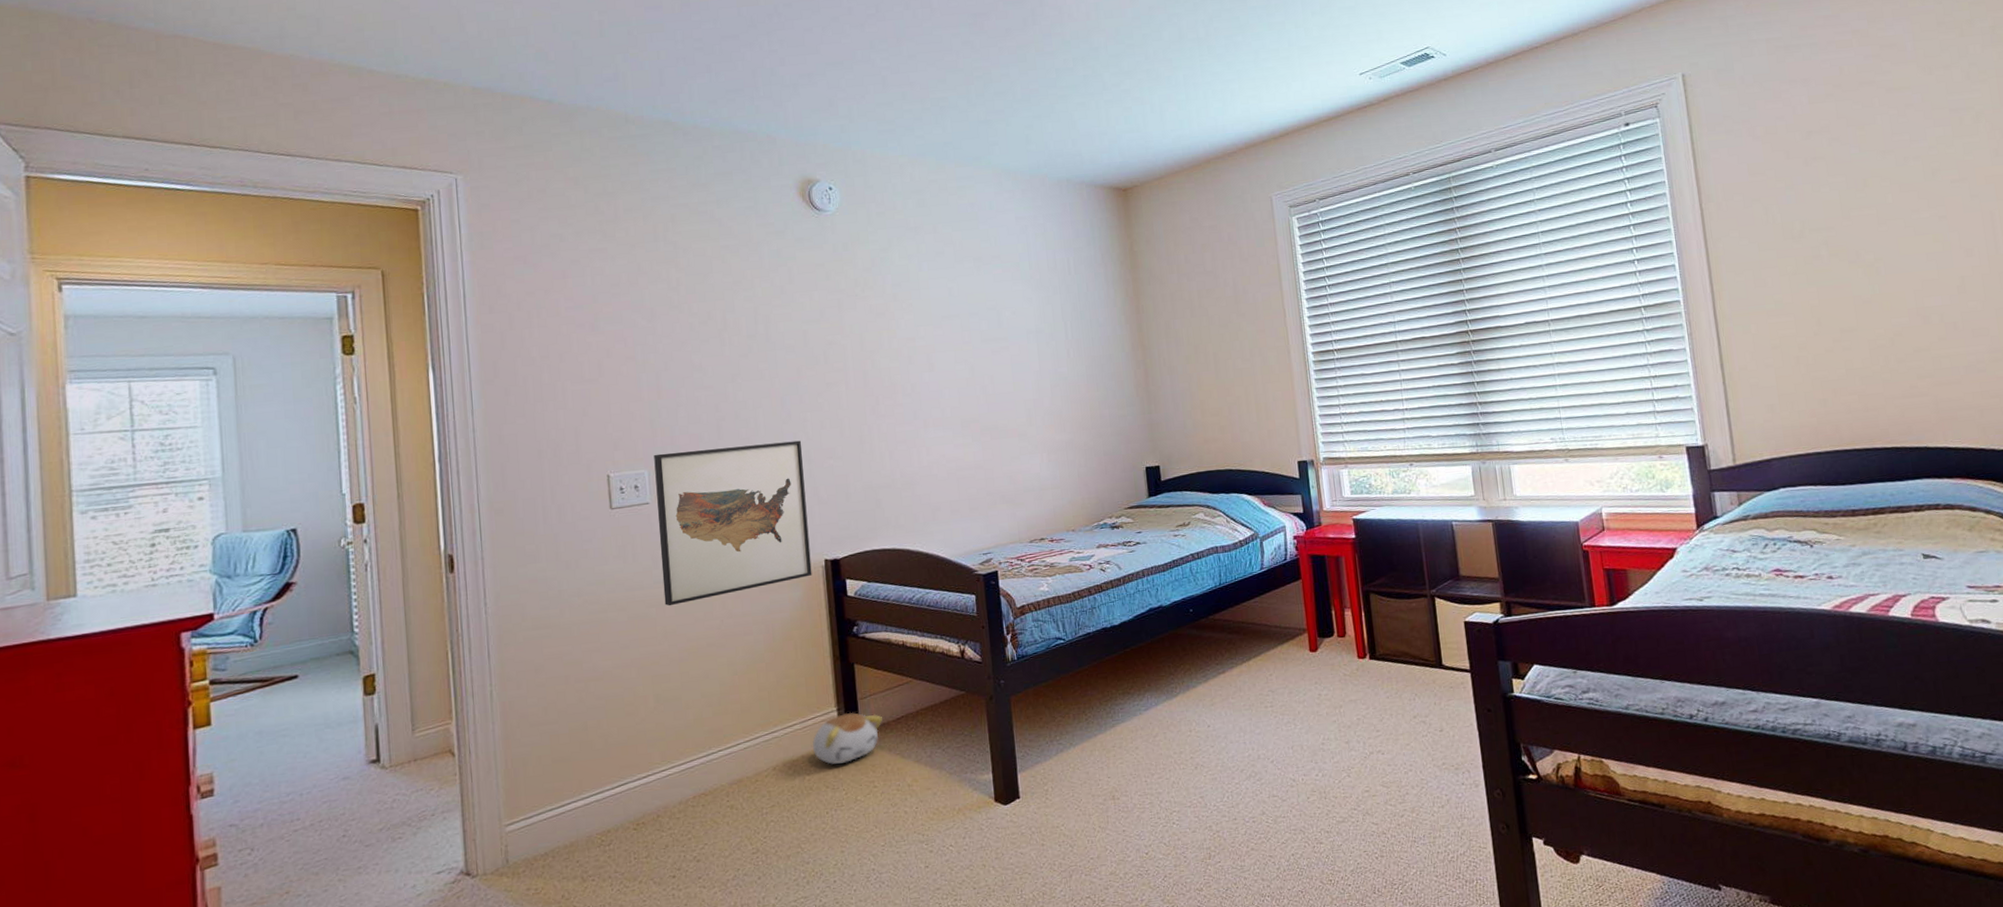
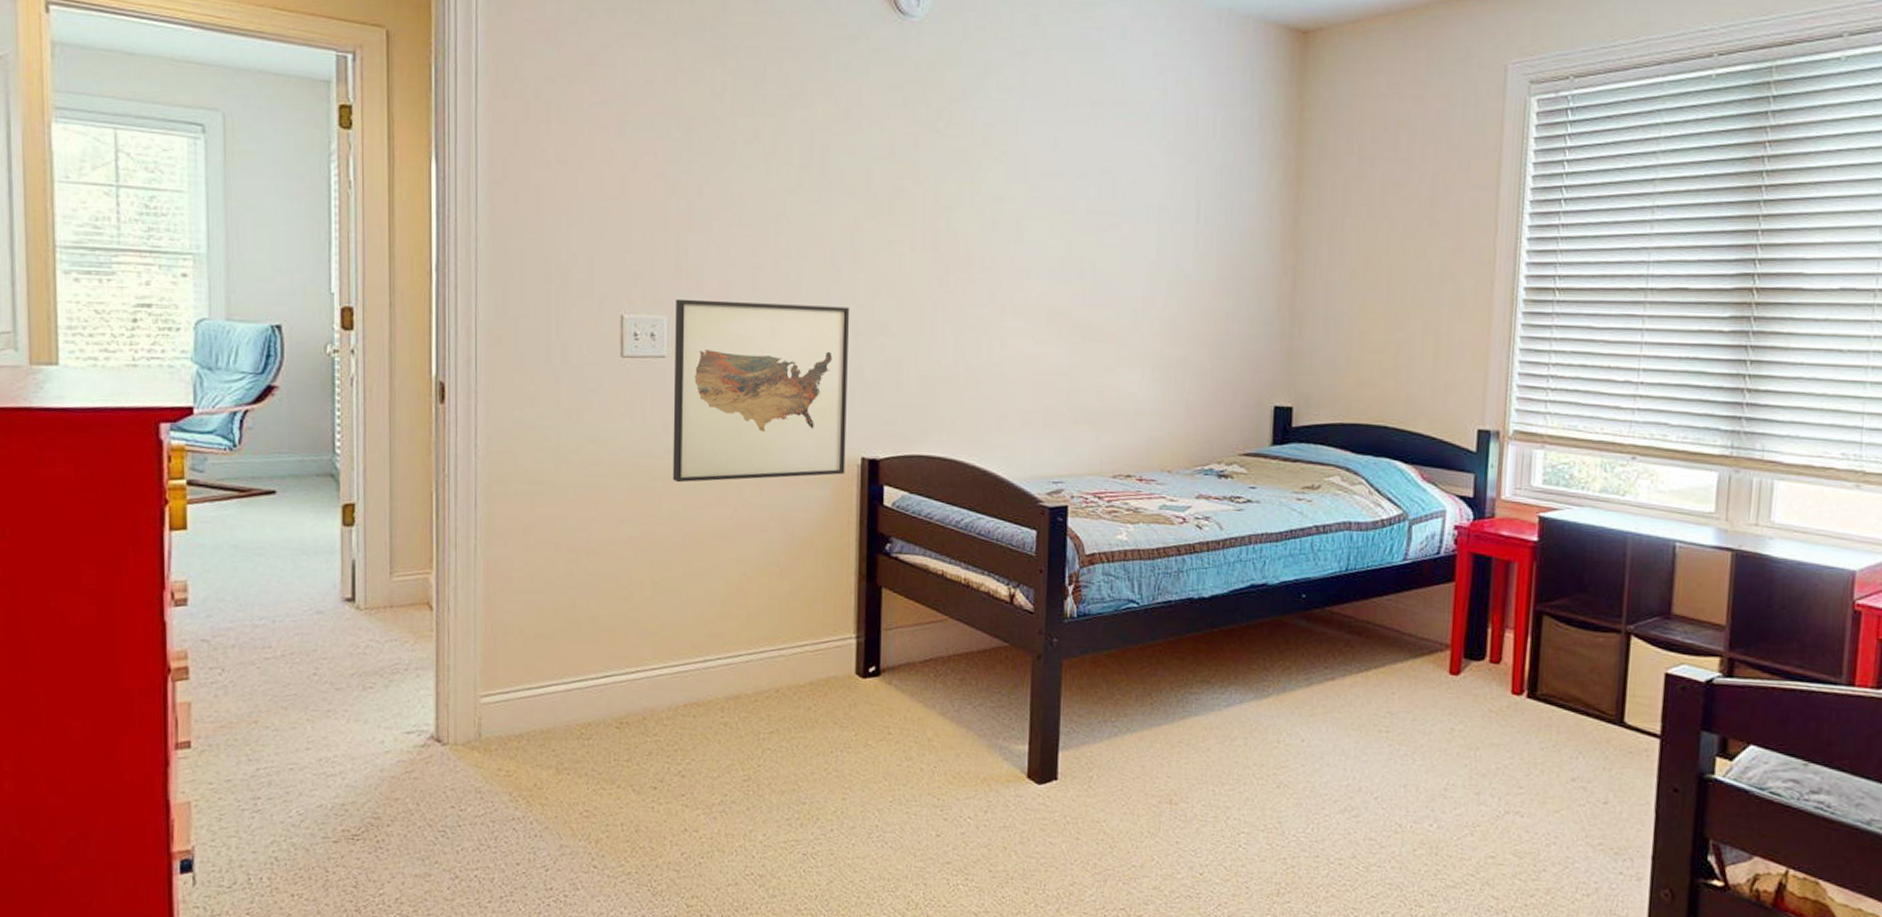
plush toy: present [813,712,882,765] -> none [824,642,907,700]

